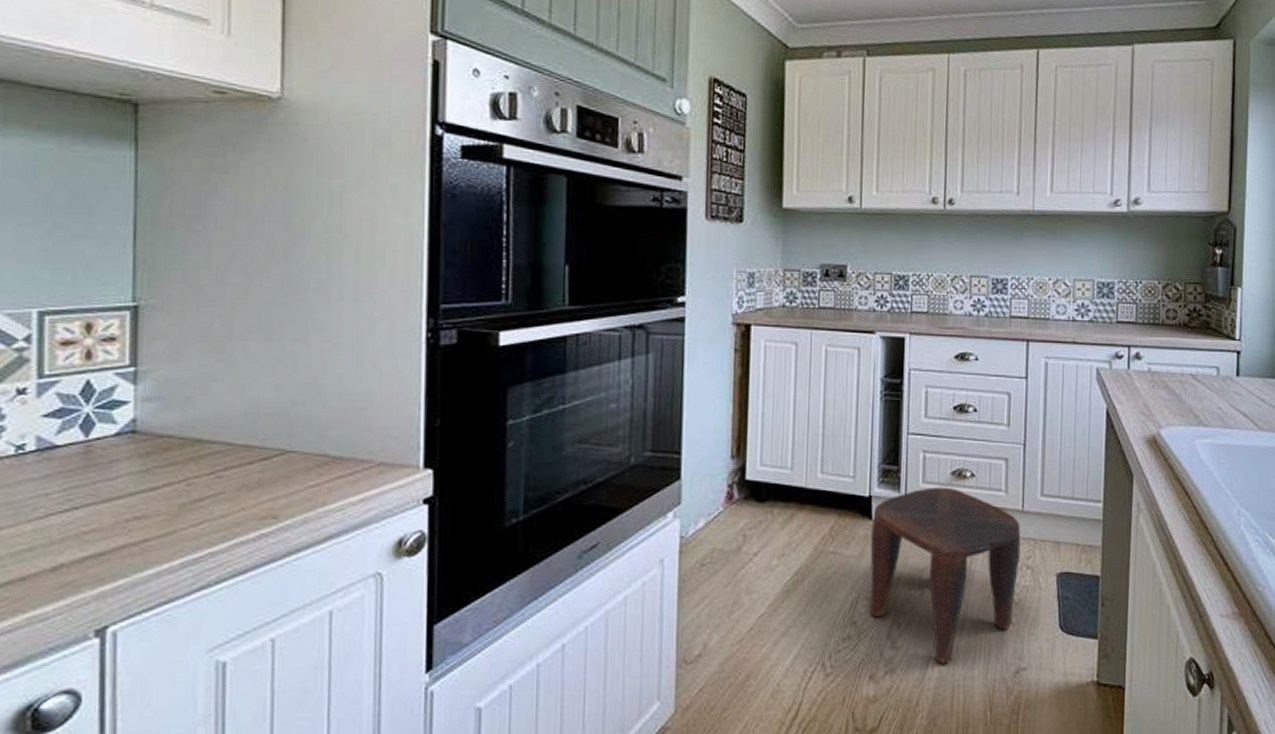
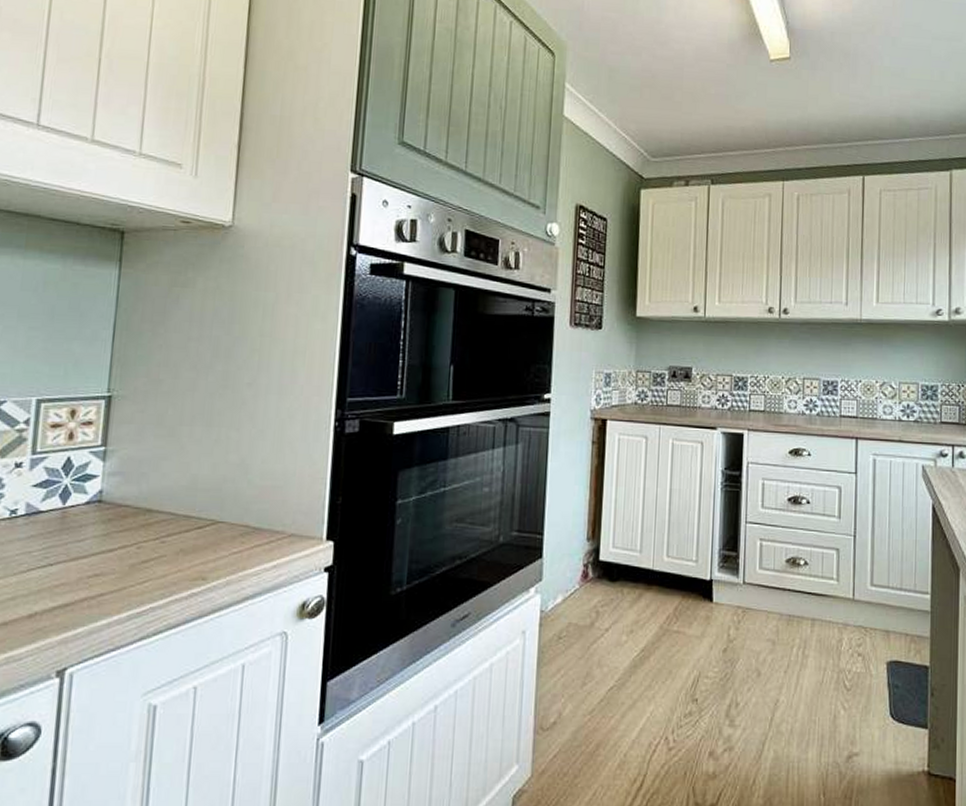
stool: present [870,487,1021,663] -> none [710,573,852,744]

